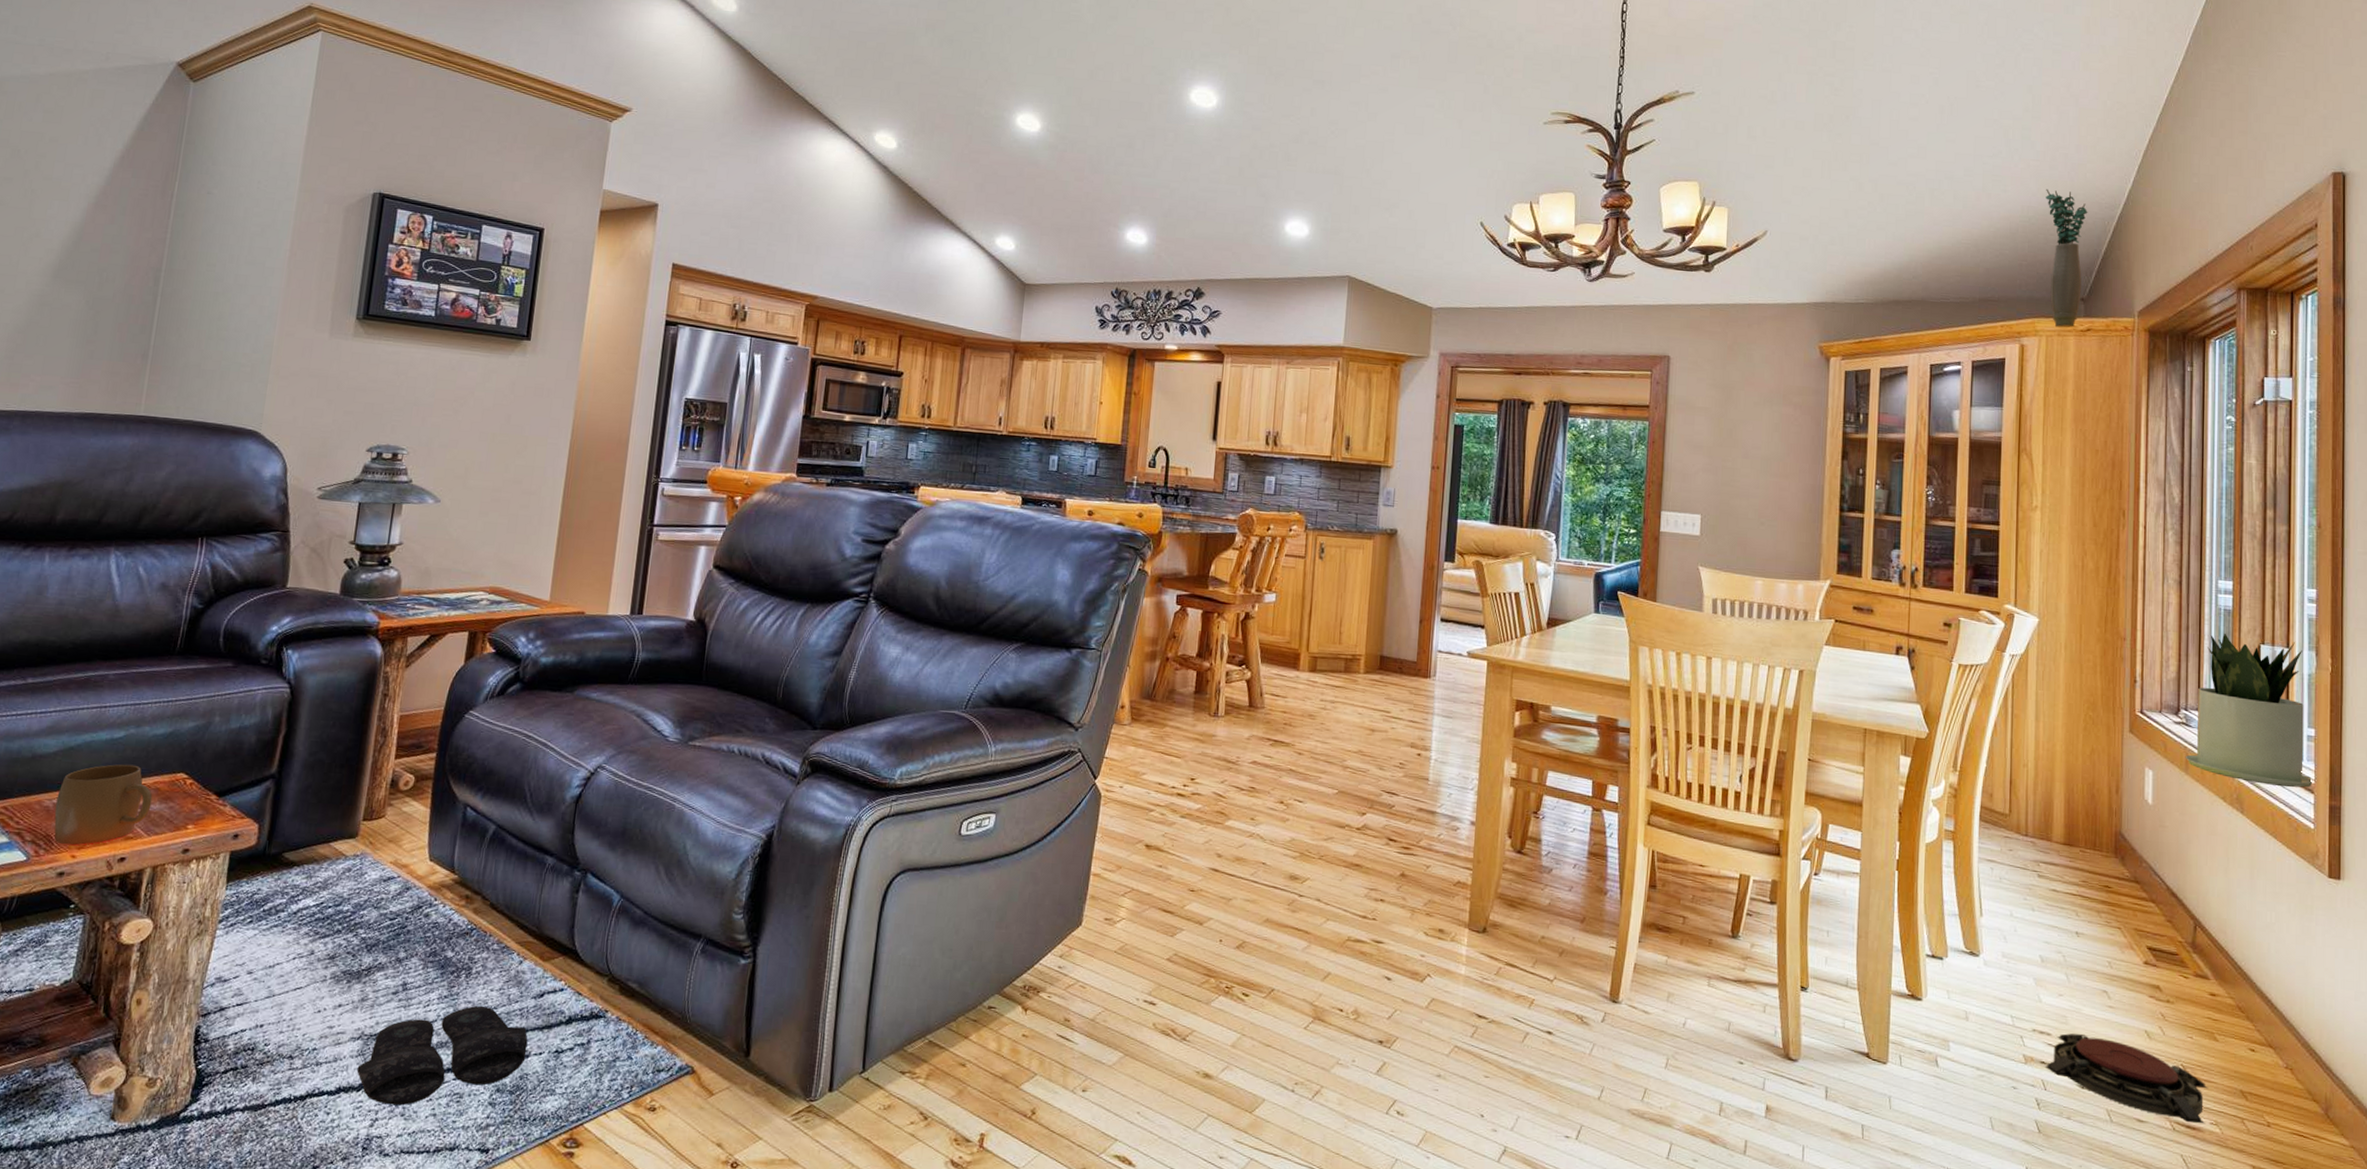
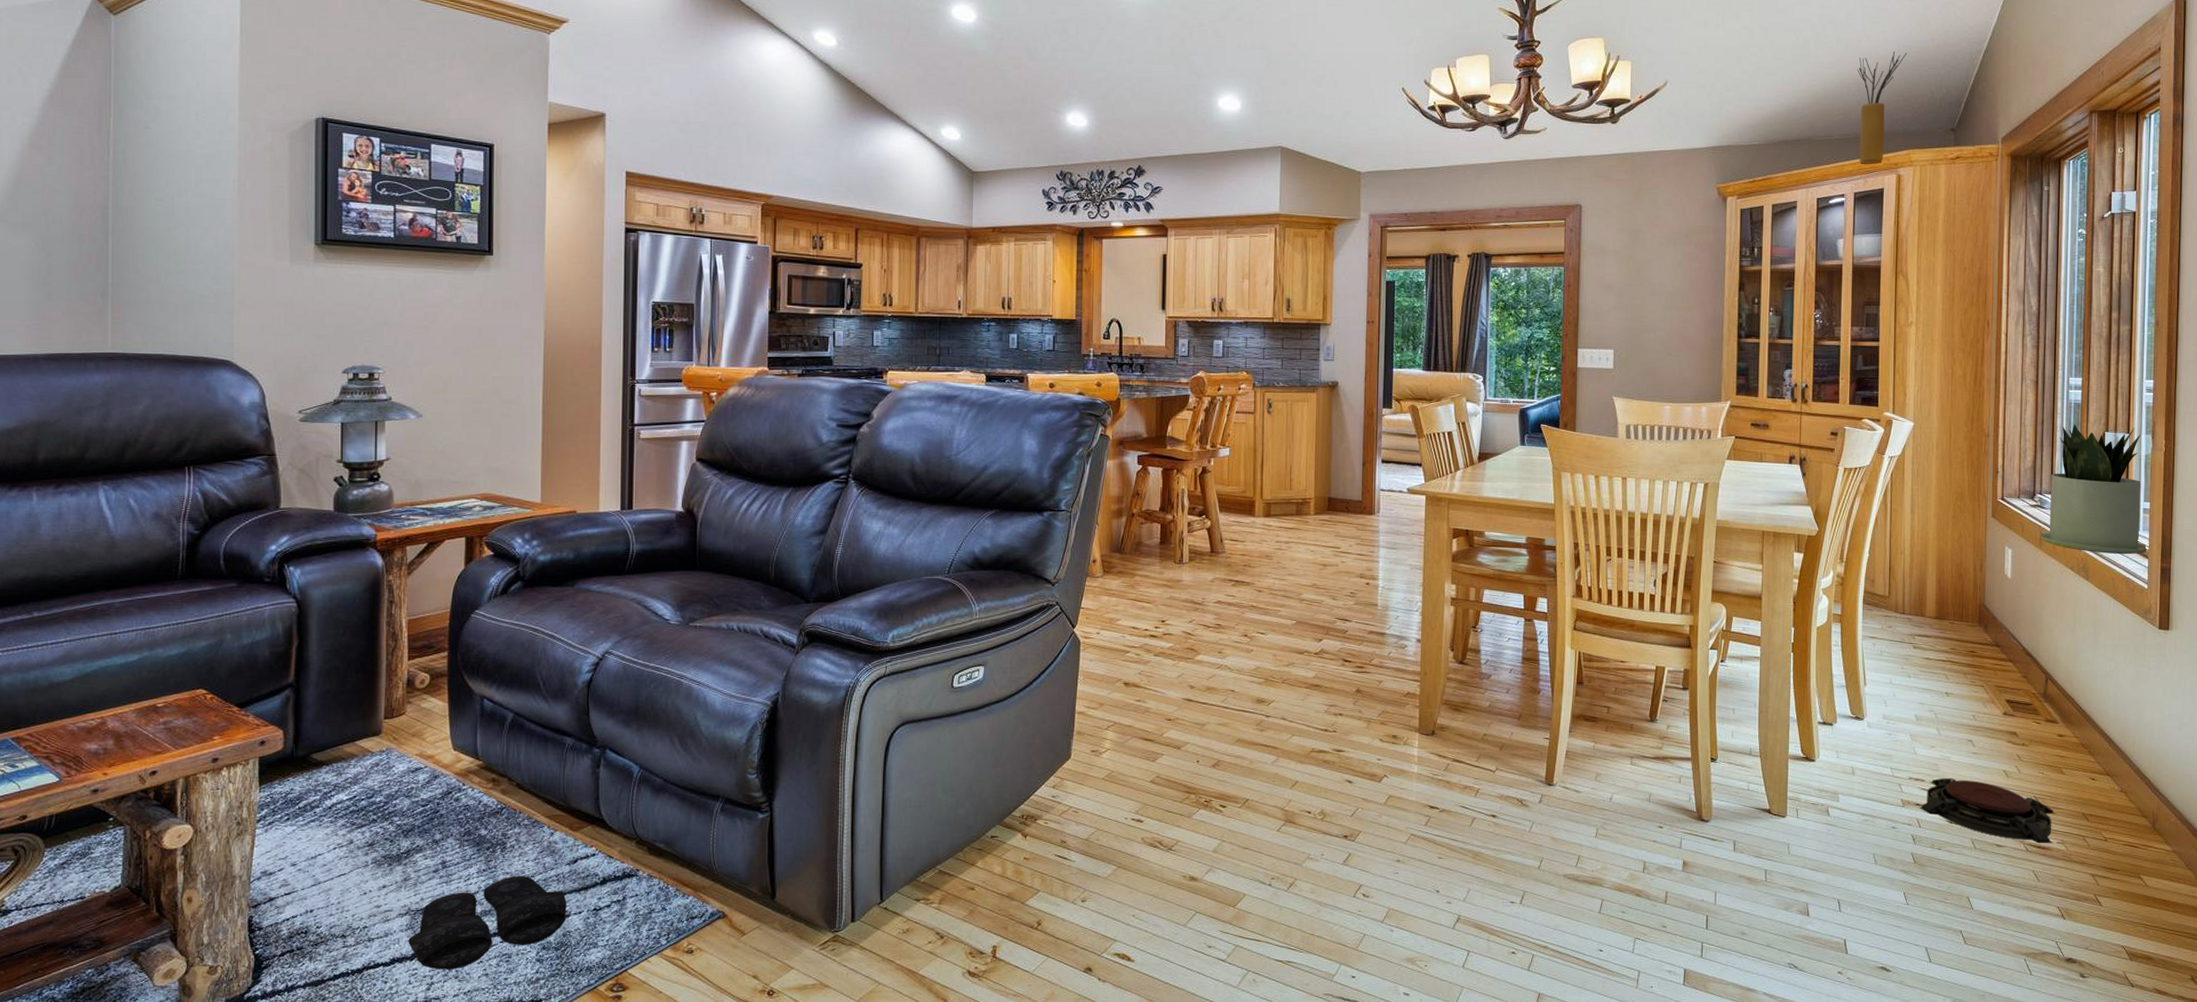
mug: present [54,764,153,846] -> none [80,685,175,764]
vase: none [1976,213,2032,332] -> present [1857,52,1908,165]
vase: present [2046,188,2088,328] -> none [1920,27,1958,157]

